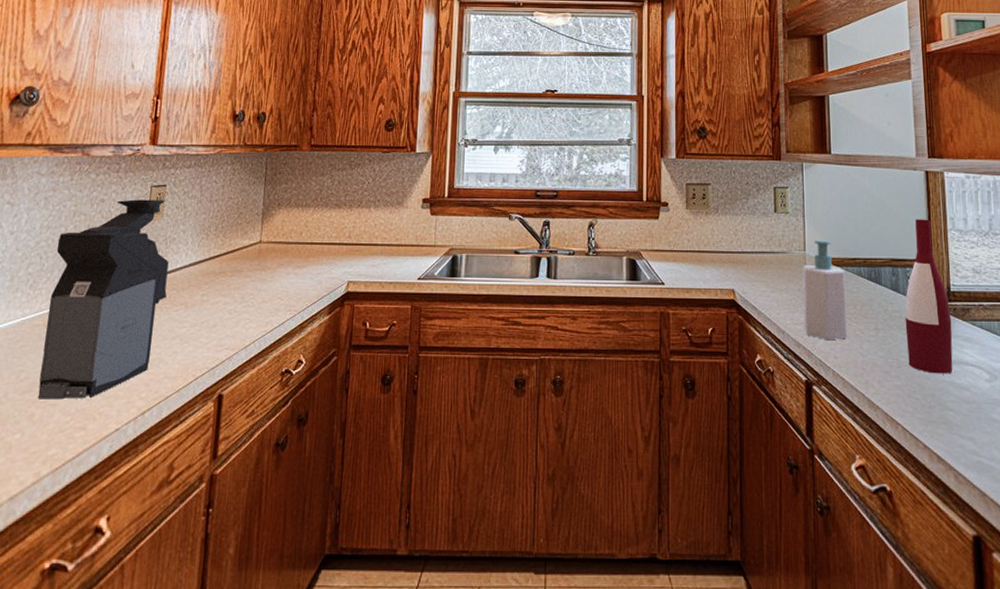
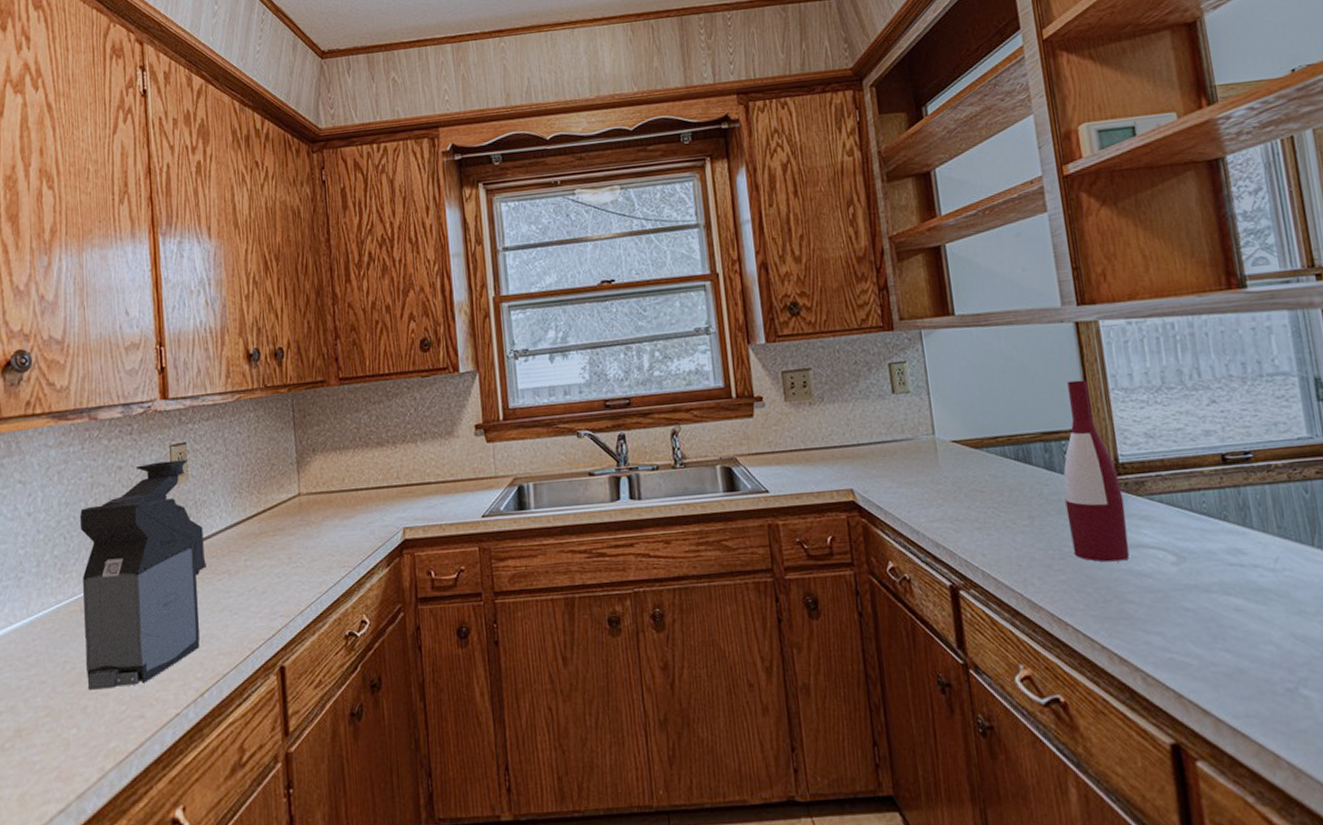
soap bottle: present [803,240,847,340] -> none [933,419,996,536]

